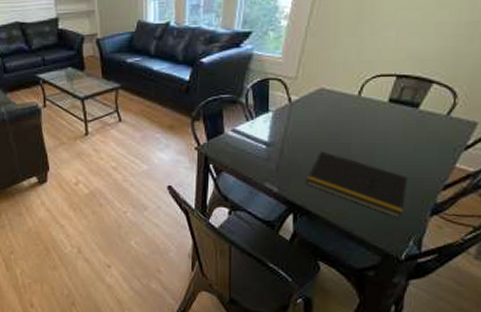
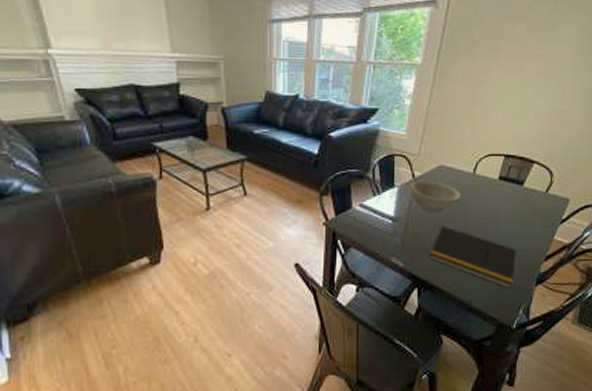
bowl: none [285,104,344,137] -> present [409,180,461,212]

